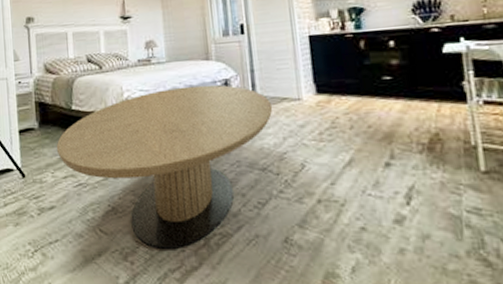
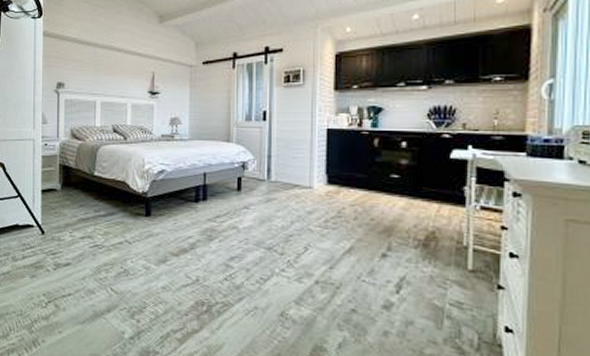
dining table: present [56,85,273,249] -> none [76,164,285,312]

